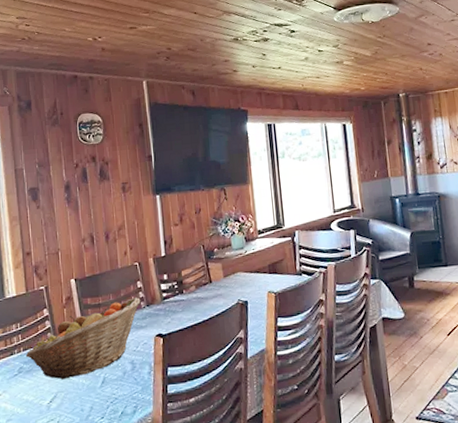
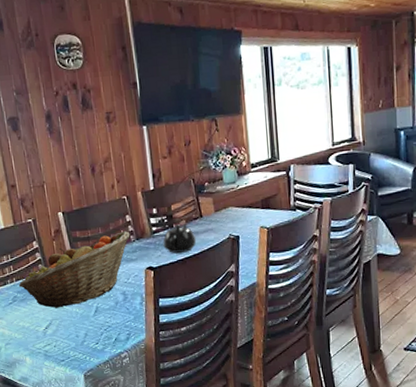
teapot: none [173,290,206,319] -> present [163,224,197,253]

